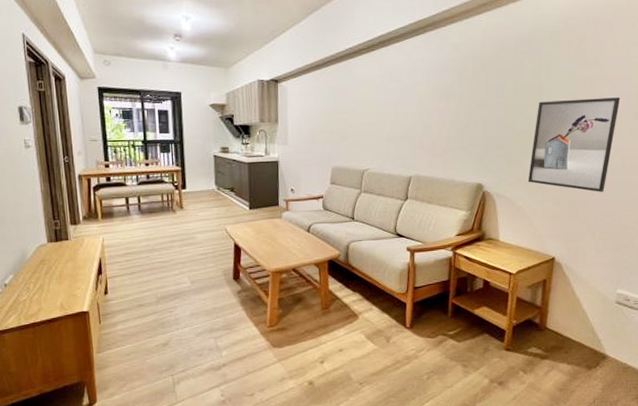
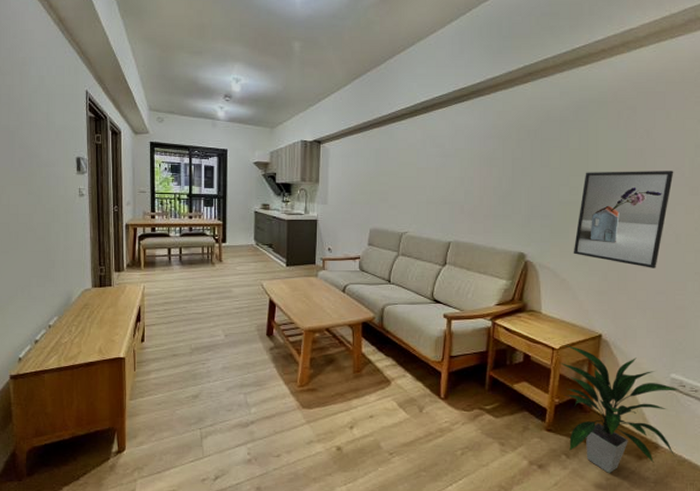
indoor plant: none [517,269,624,384] -> present [560,345,679,473]

